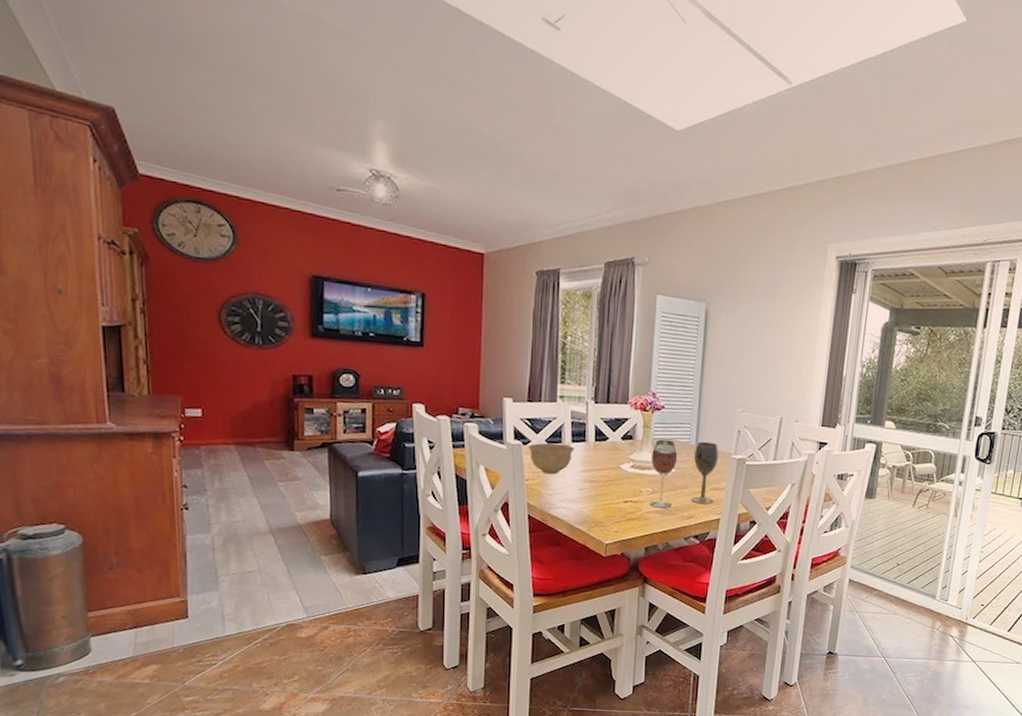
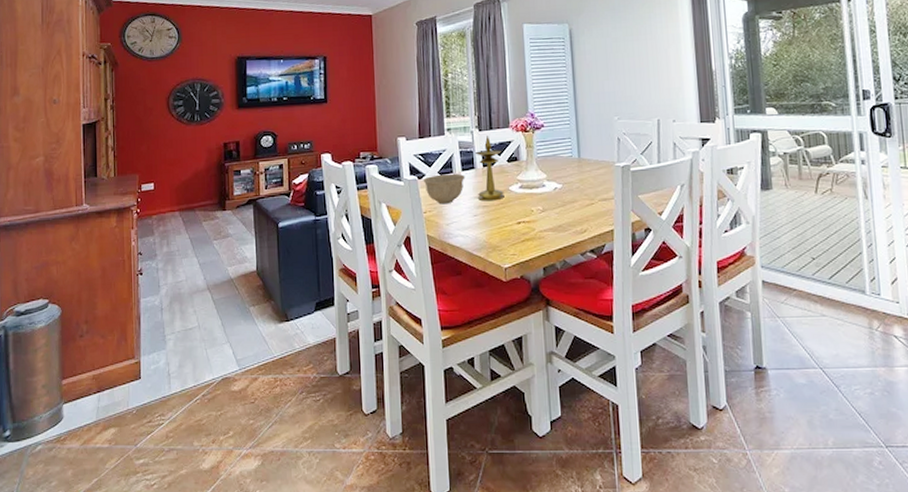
candlestick: none [586,409,617,477] -> present [476,136,505,201]
wineglass: present [650,439,678,509] -> none [537,156,563,226]
wine glass: present [691,441,719,505] -> none [577,153,605,217]

